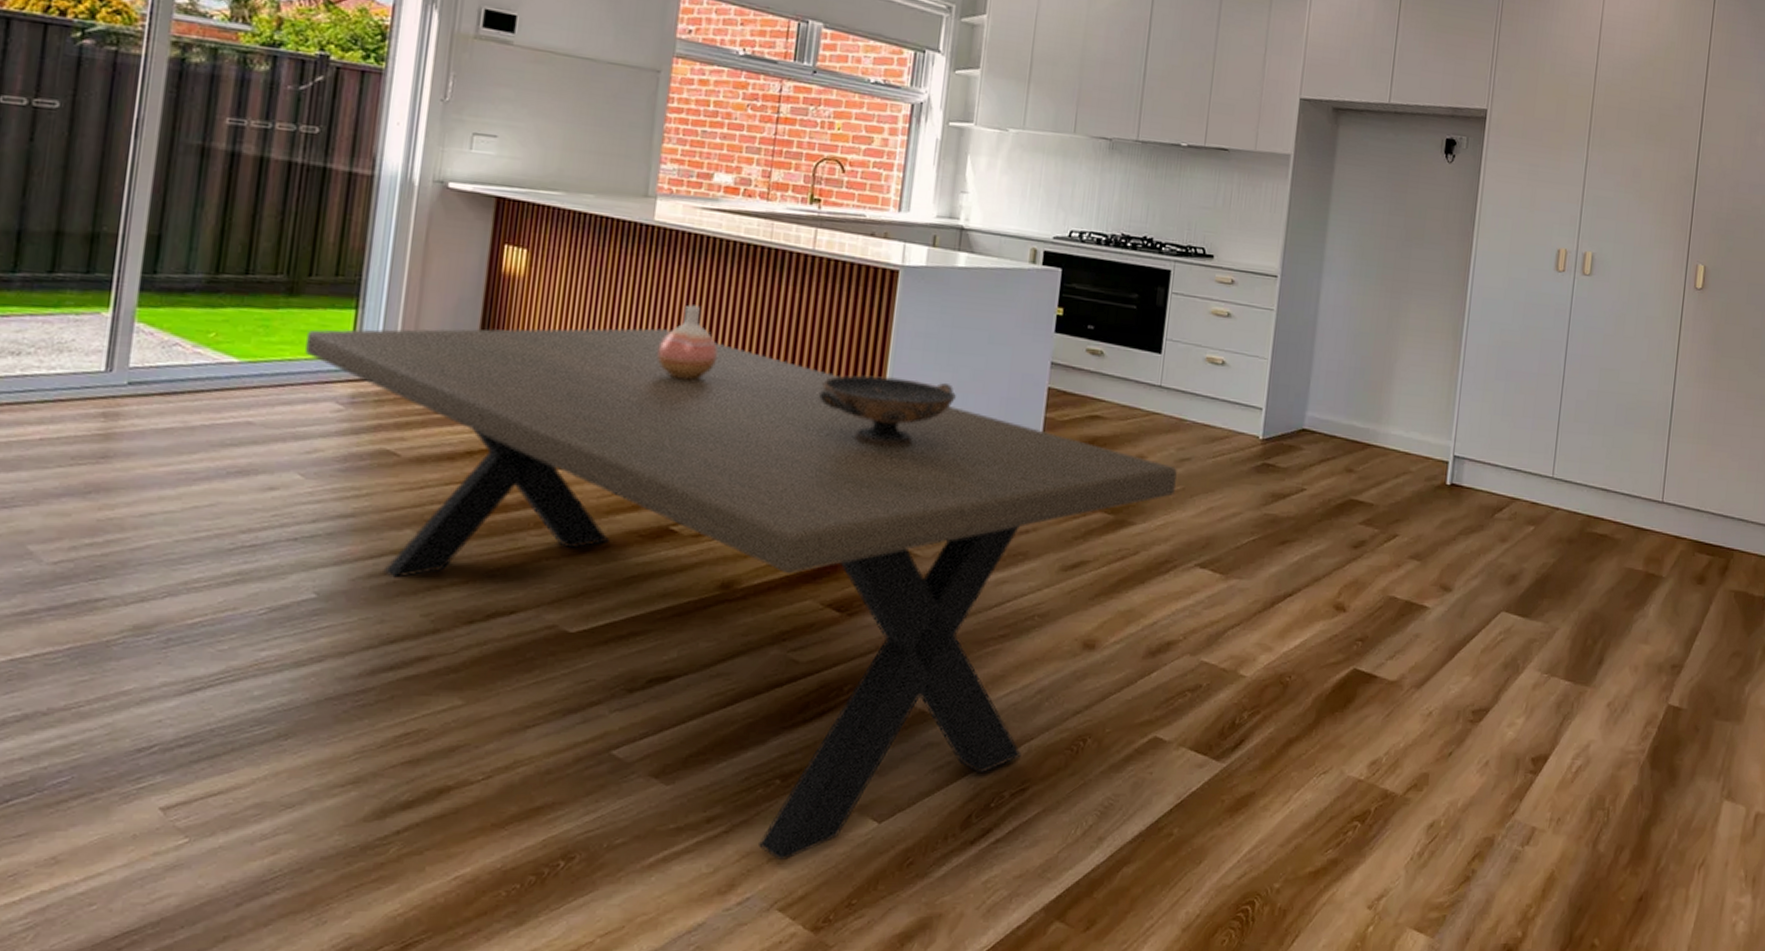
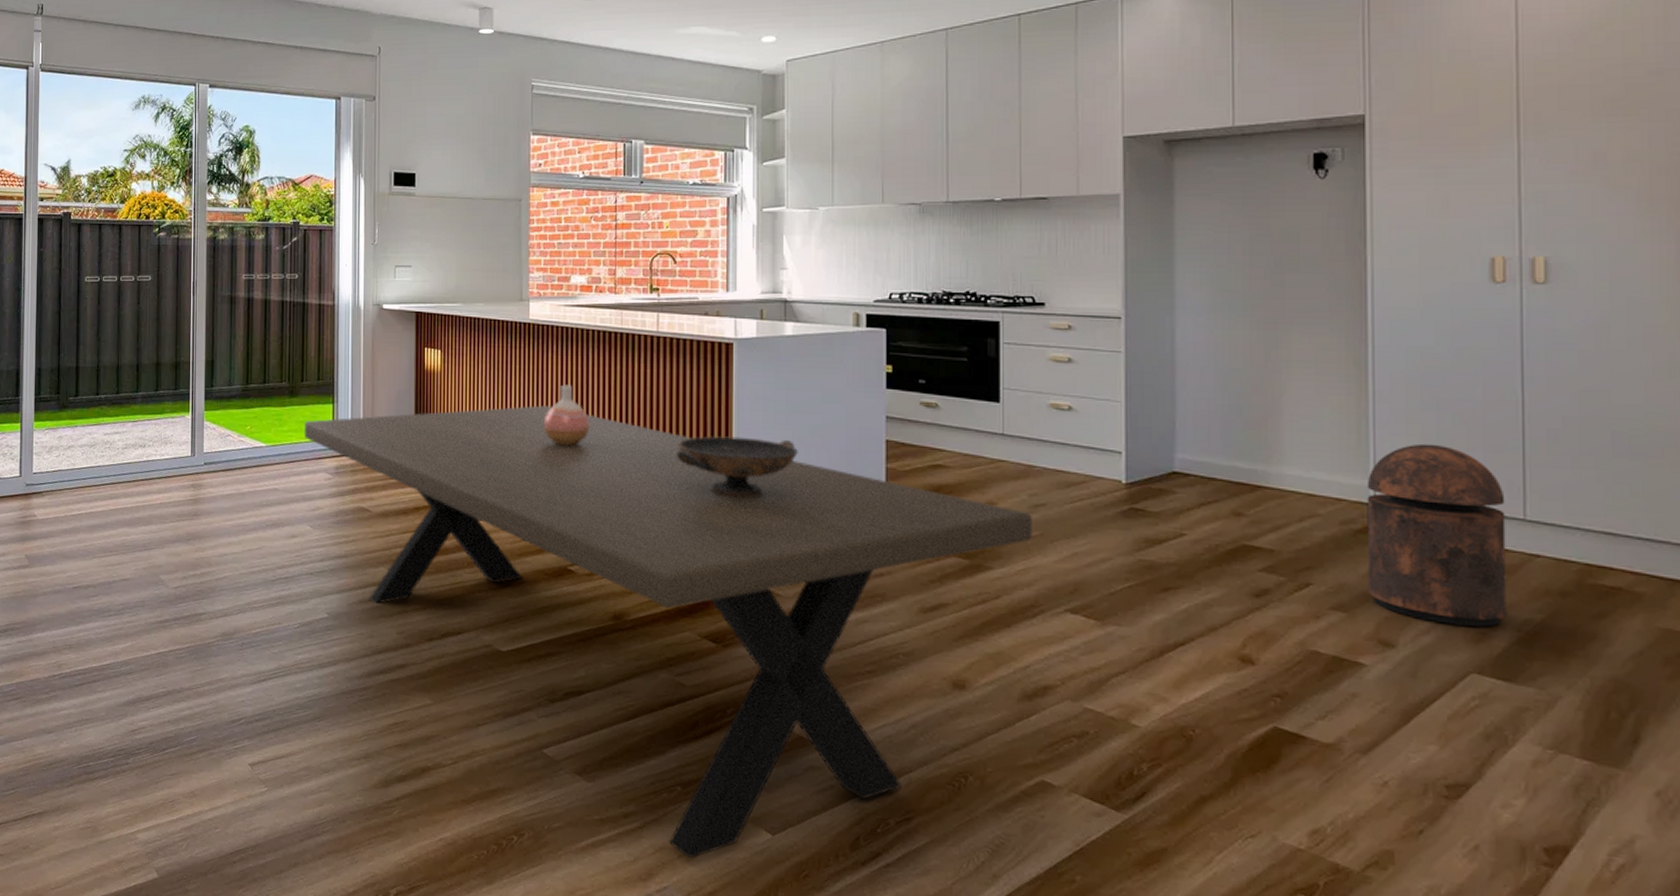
trash can: none [1438,409,1542,571] -> present [1366,443,1507,627]

